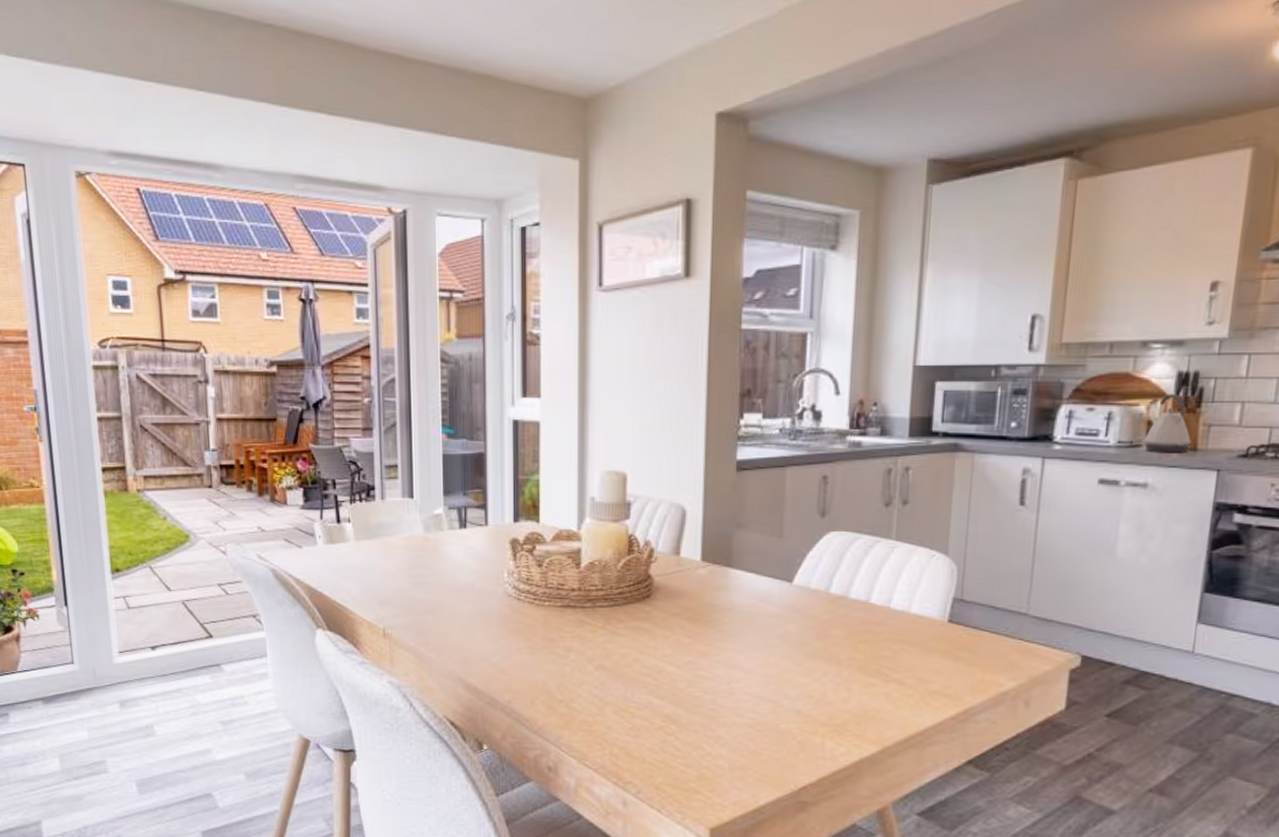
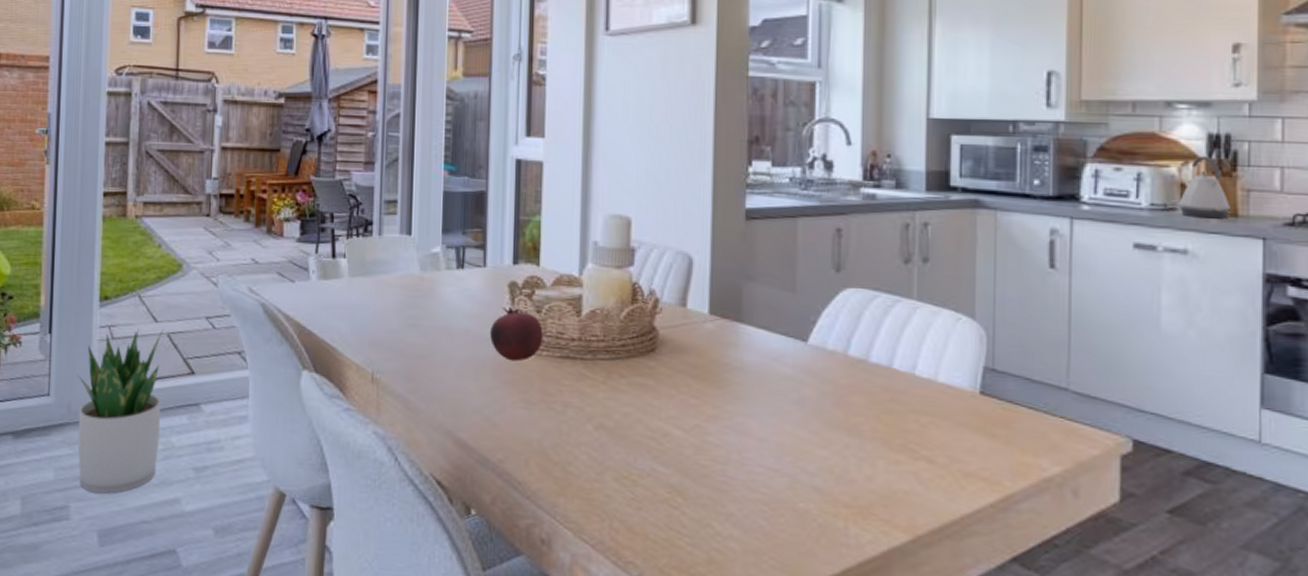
planter: none [99,597,186,749] -> present [77,329,164,494]
fruit: none [493,562,545,612] -> present [489,306,543,361]

